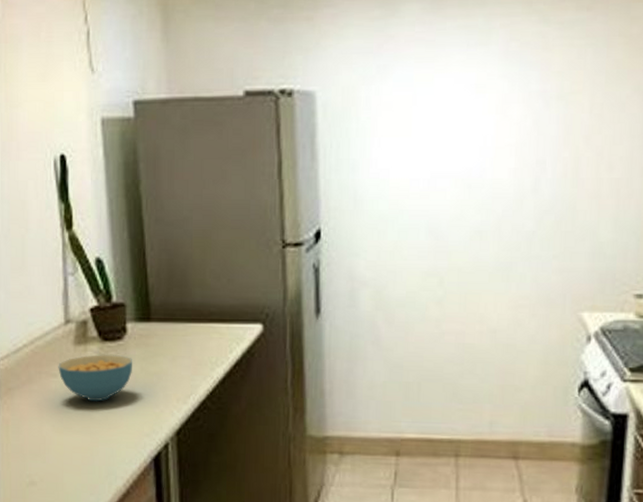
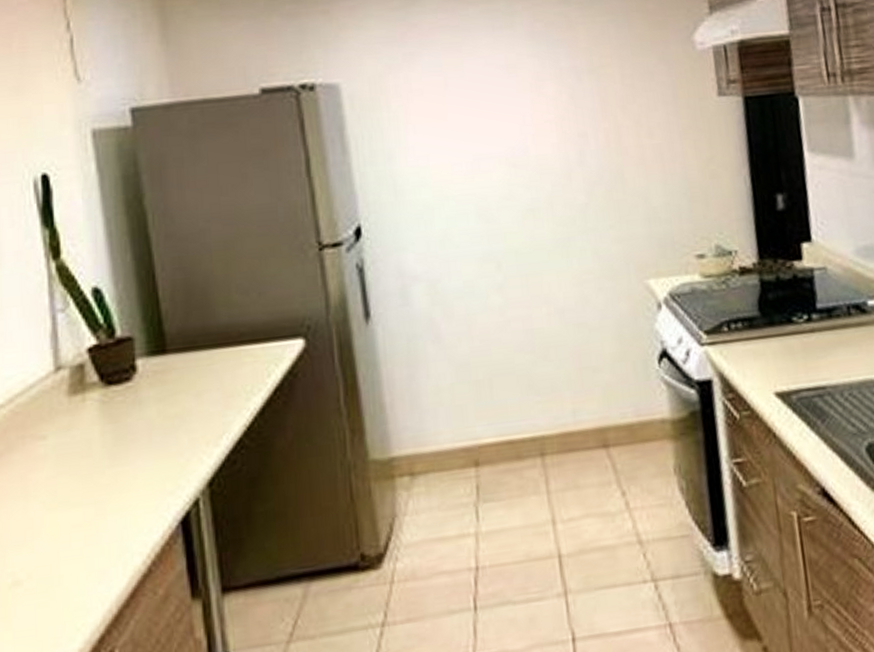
cereal bowl: present [58,354,132,402] -> none [47,399,146,463]

